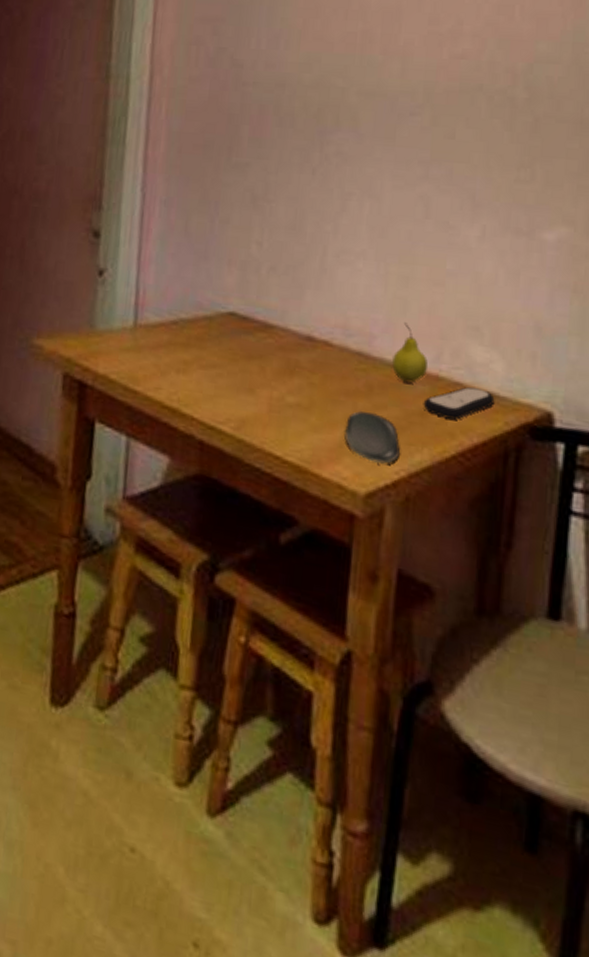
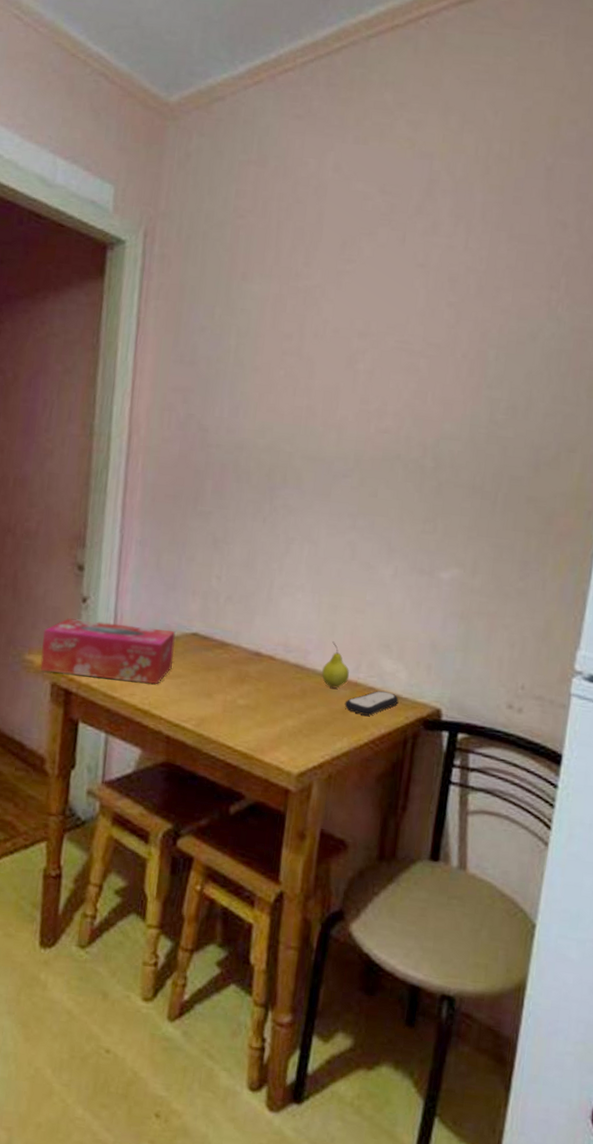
tissue box: none [50,295,209,376] -> present [40,618,176,684]
oval tray: present [345,410,400,464] -> none [283,709,326,750]

